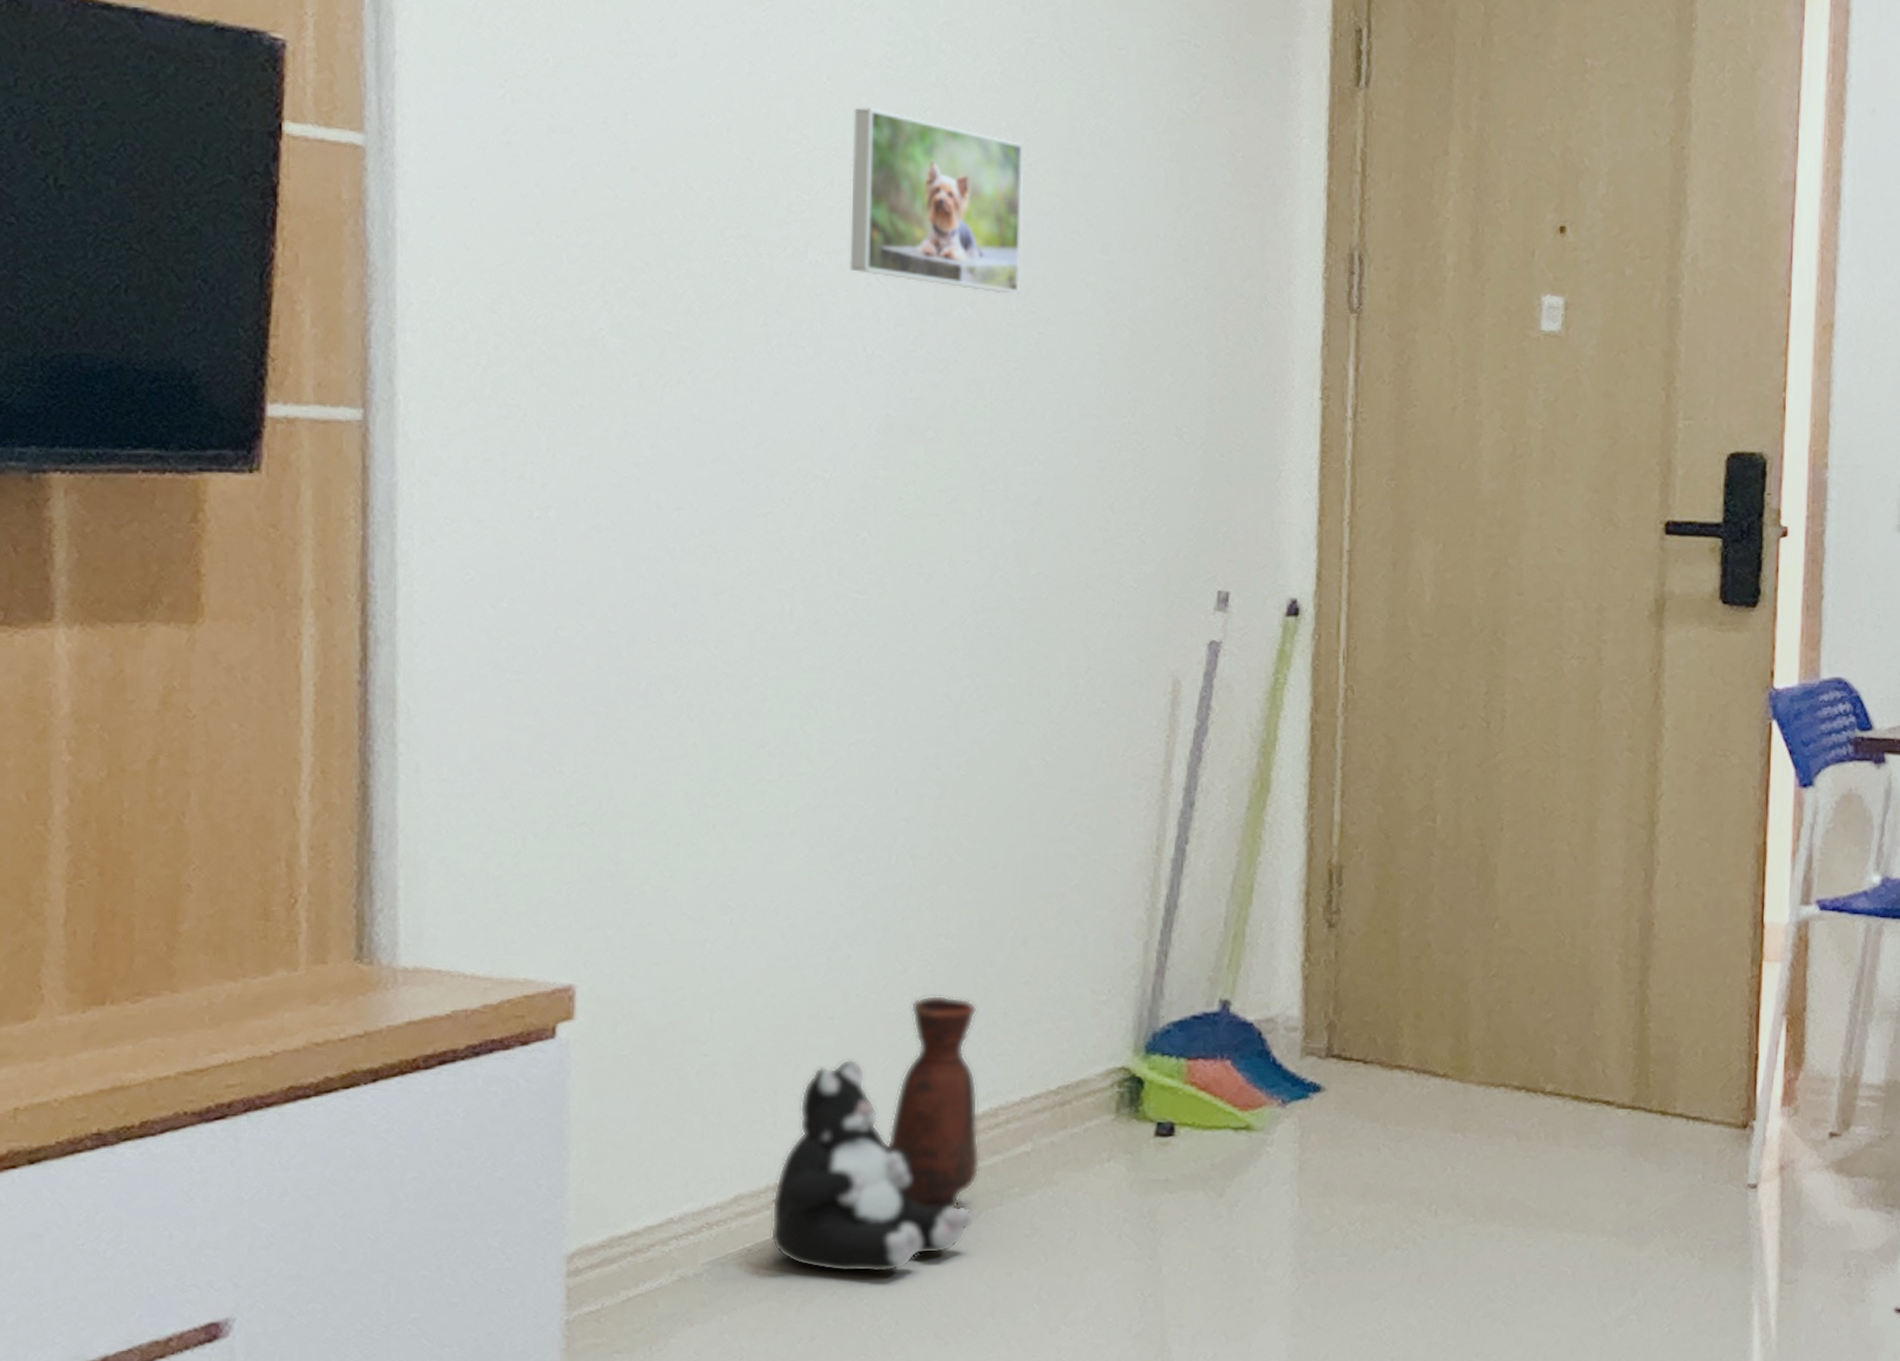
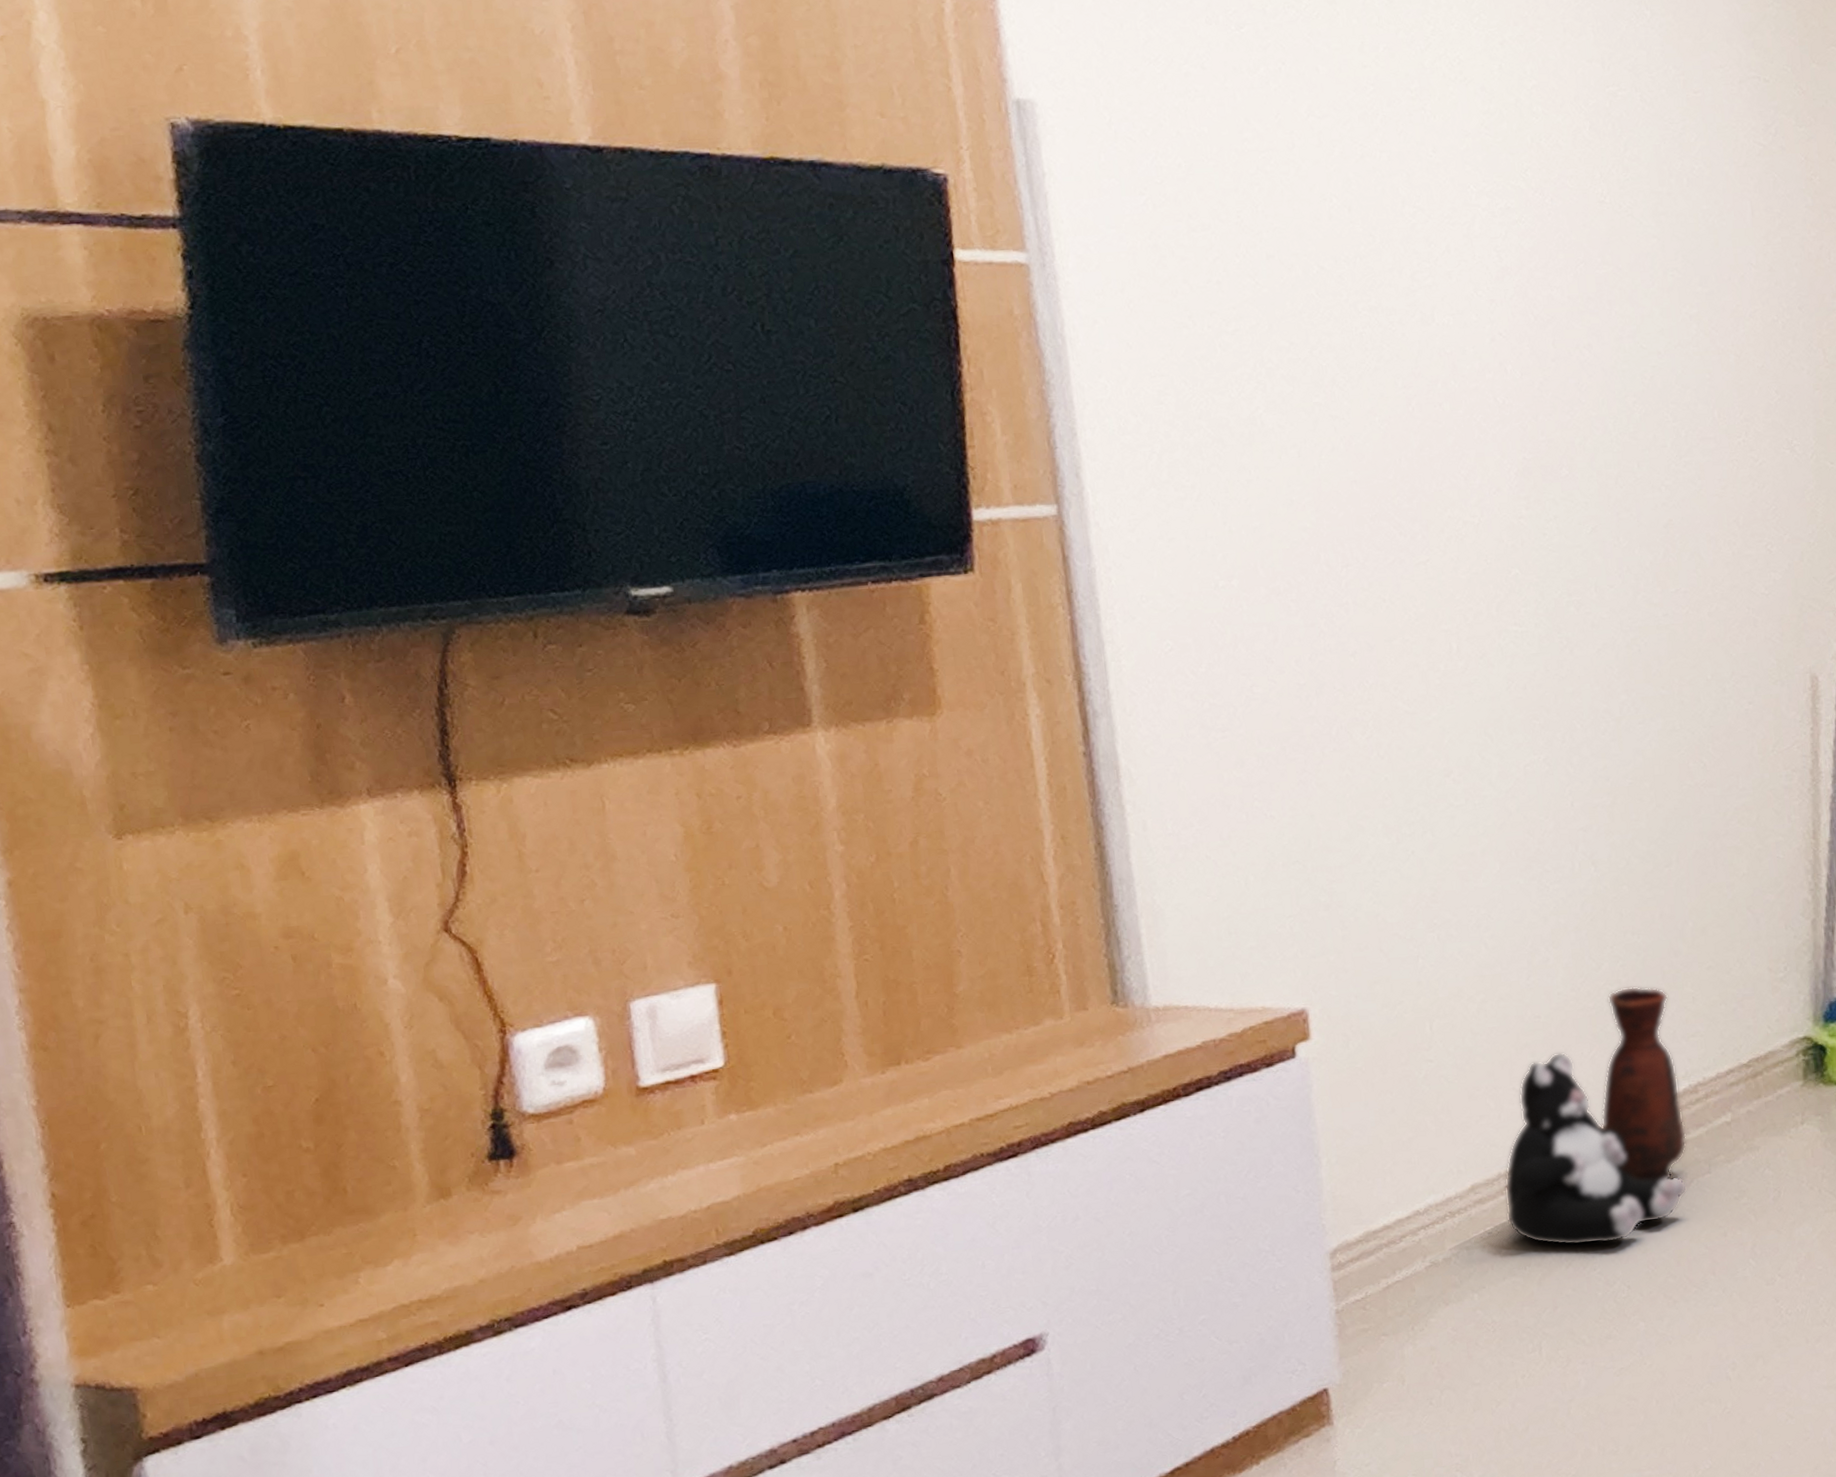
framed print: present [850,108,1024,294] -> none [1460,175,1630,334]

